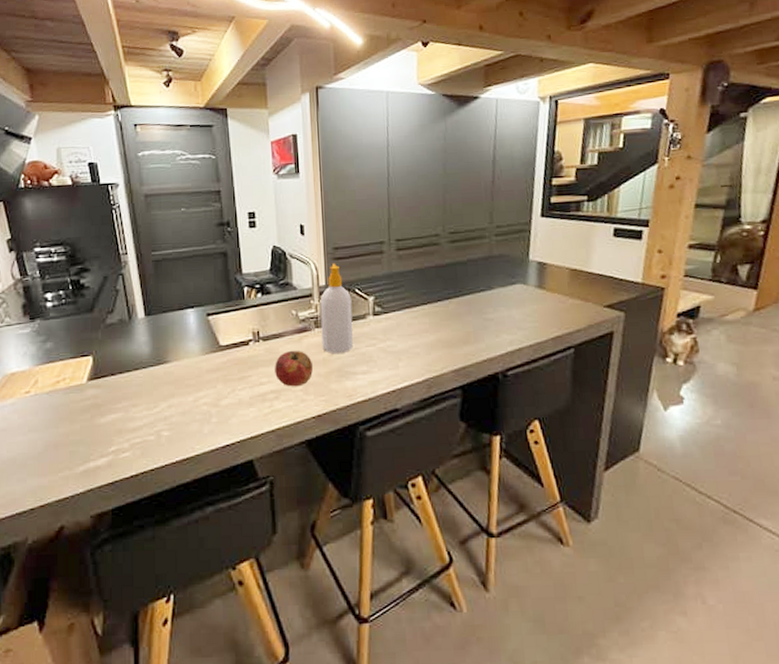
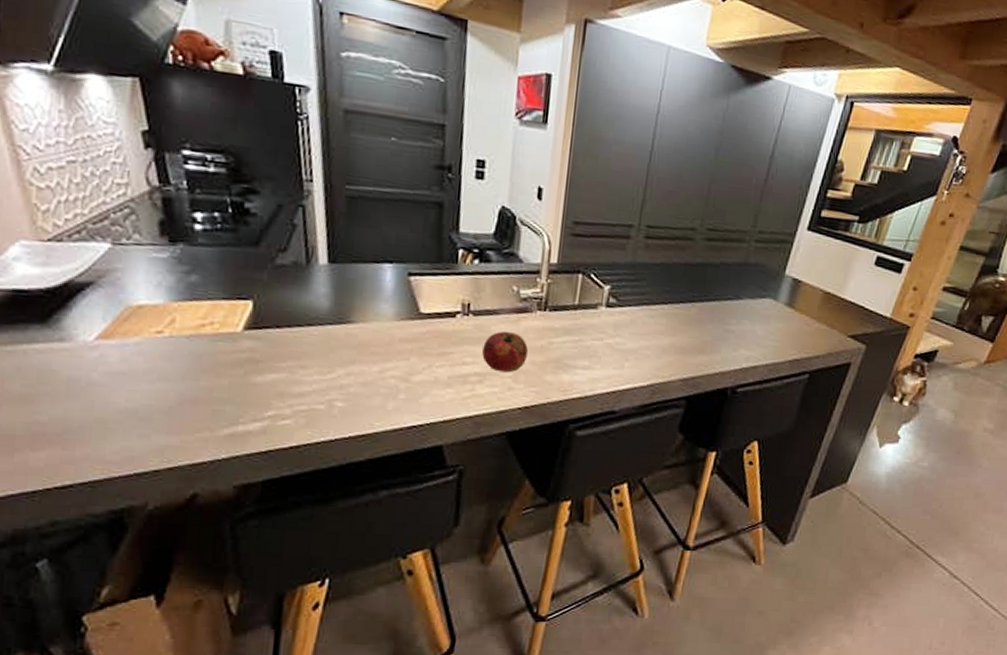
soap bottle: present [320,263,353,354] -> none [542,239,585,344]

